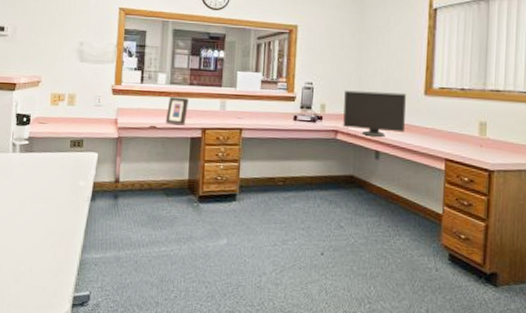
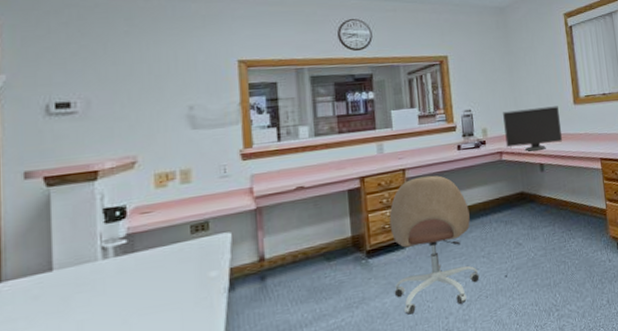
picture frame: present [165,97,189,126] -> none [314,148,340,180]
office chair: none [217,139,296,267] -> present [389,175,480,315]

